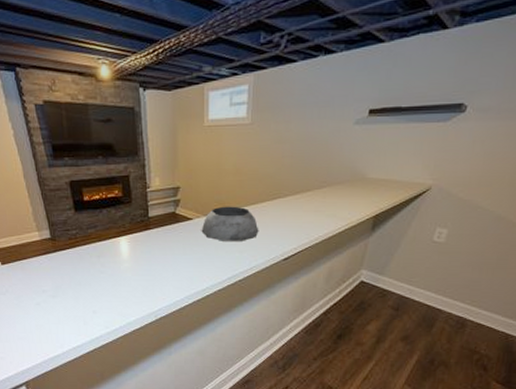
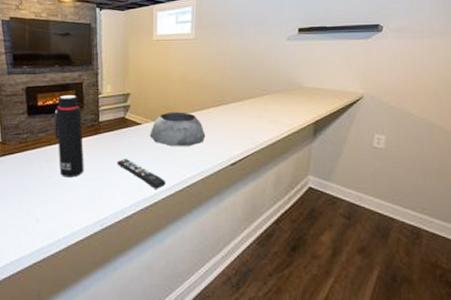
water bottle: none [102,189,136,272] -> present [54,95,84,177]
remote control: none [168,254,217,283] -> present [117,159,165,189]

